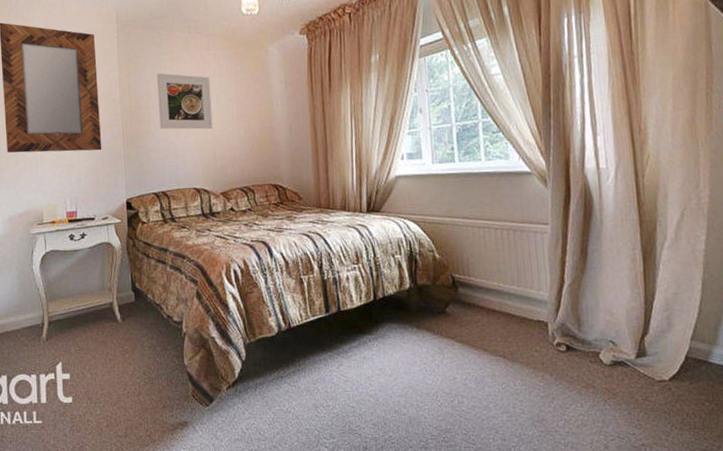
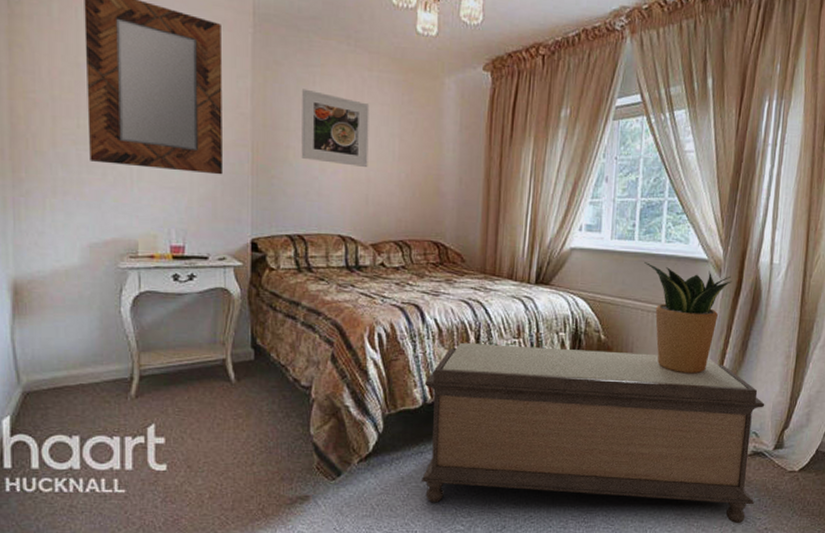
bench: none [277,268,625,440] -> present [422,343,765,524]
potted plant: none [468,181,559,285] -> present [644,262,732,374]

